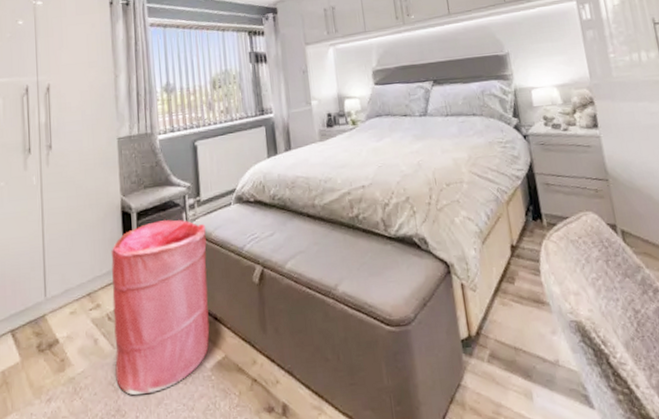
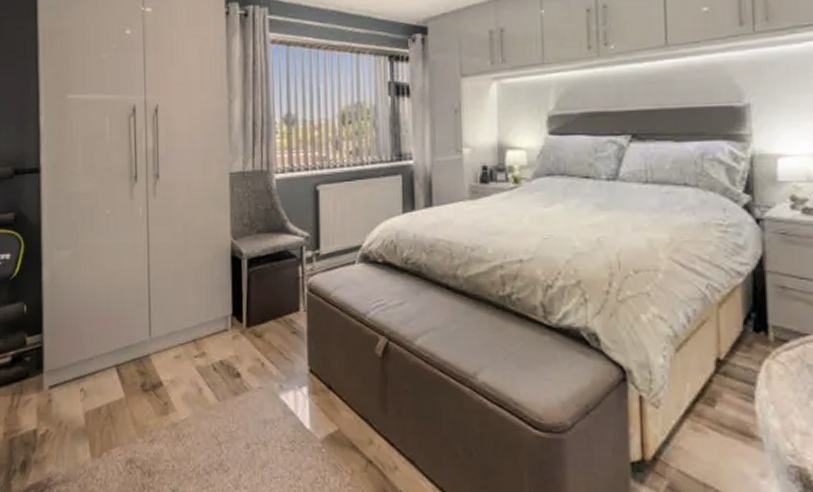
laundry hamper: present [111,220,210,396] -> none [219,271,324,454]

